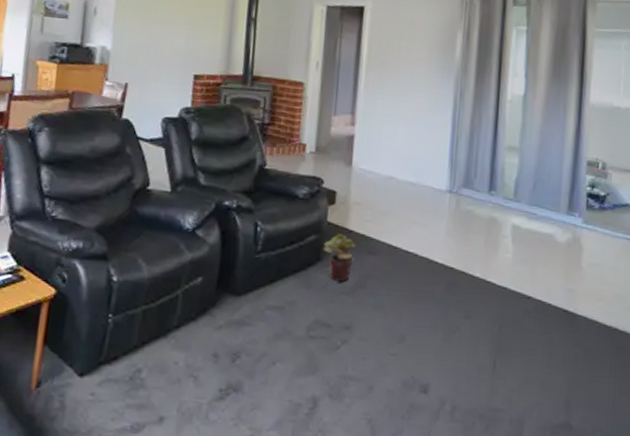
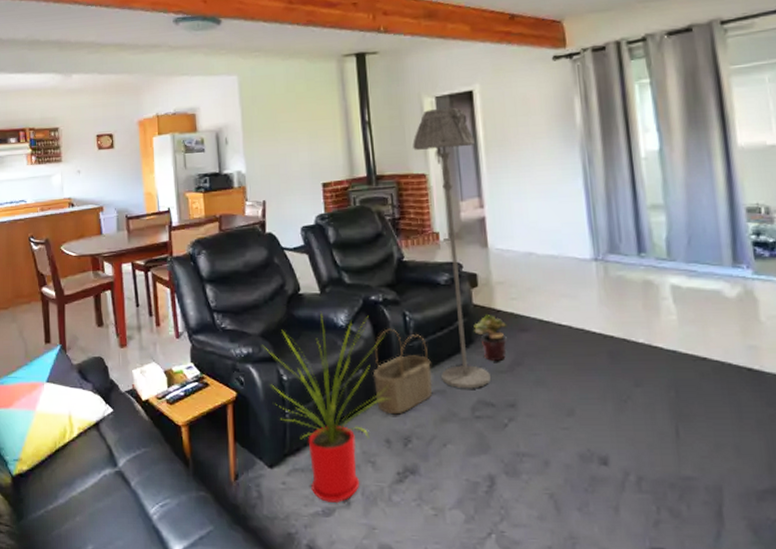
house plant: none [95,211,233,419] -> present [262,311,391,504]
wicker basket: none [210,237,275,329] -> present [372,328,433,415]
floor lamp: none [282,17,358,308] -> present [413,107,491,389]

